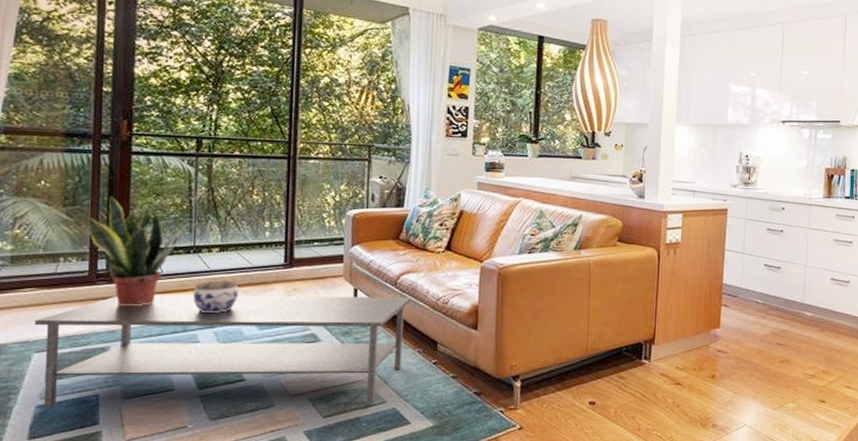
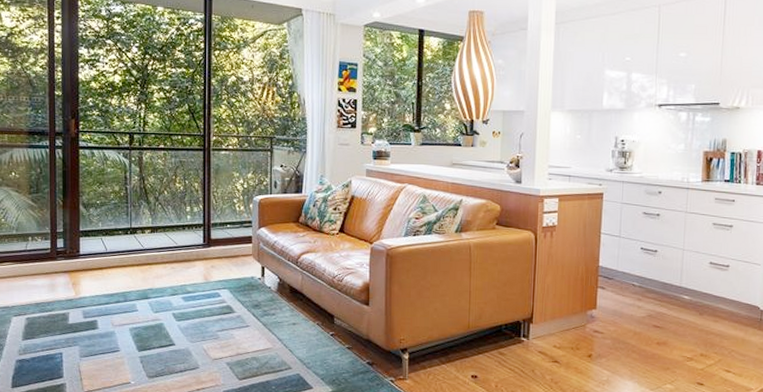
coffee table: present [34,294,411,408] -> none [11,268,310,368]
potted plant: present [88,196,189,307] -> none [49,185,126,280]
jar: present [193,280,239,314] -> none [131,258,167,286]

